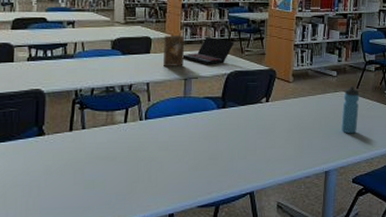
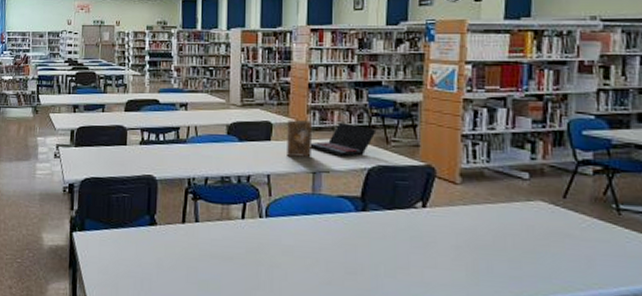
water bottle: present [341,85,360,134] -> none [539,193,569,262]

